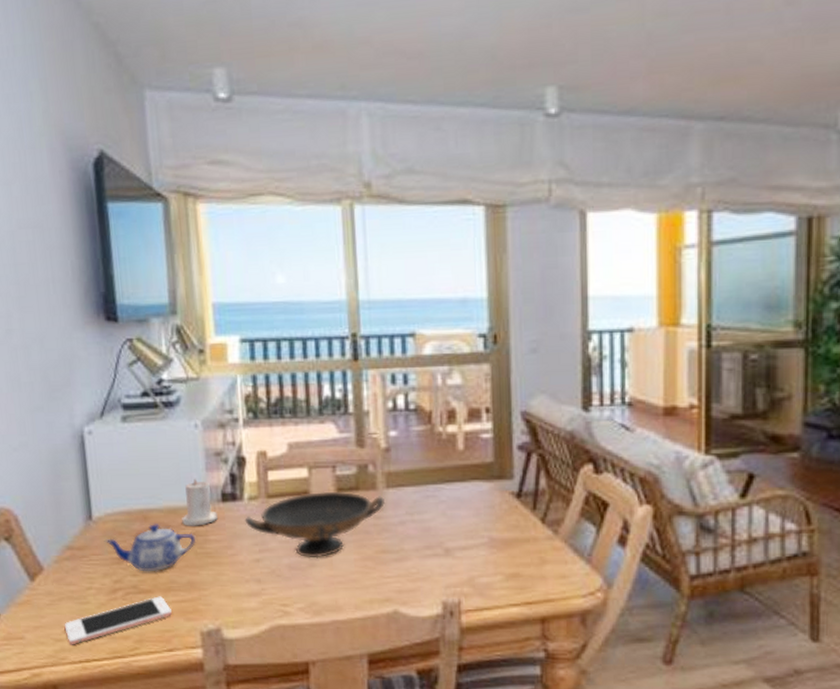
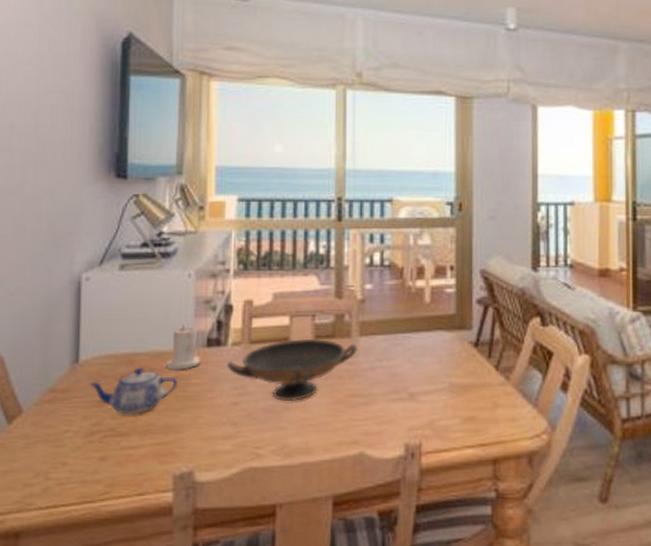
cell phone: present [64,596,172,645] -> none [36,439,146,490]

